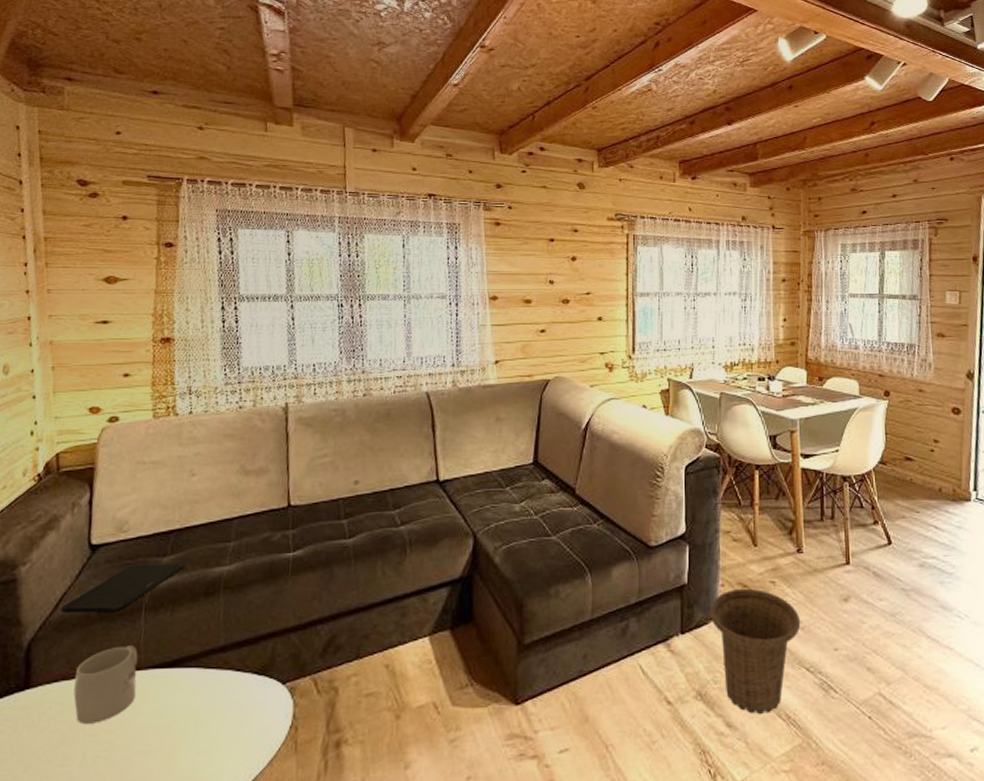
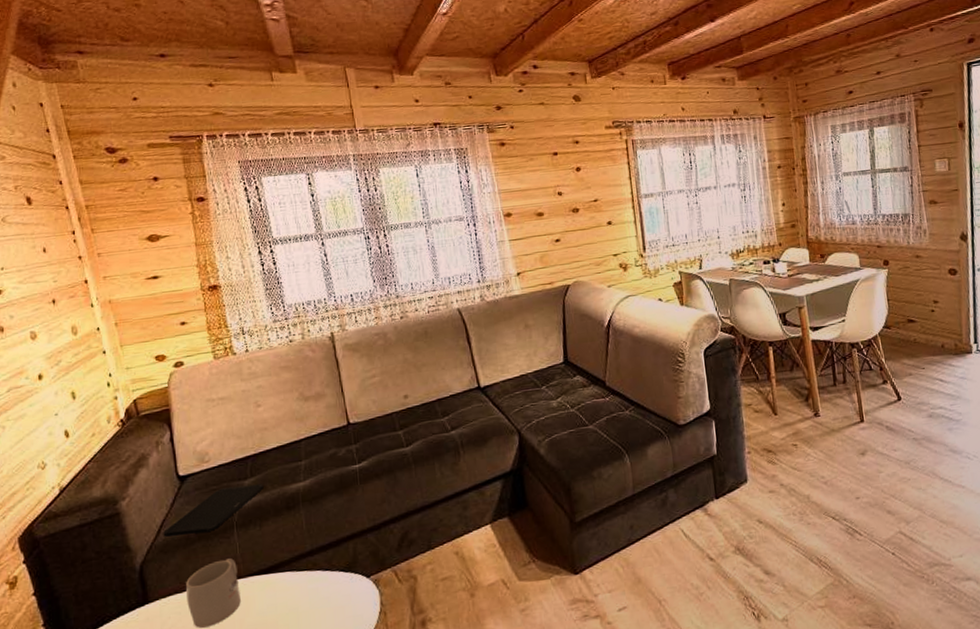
basket: present [710,588,801,714] -> none [739,452,824,561]

